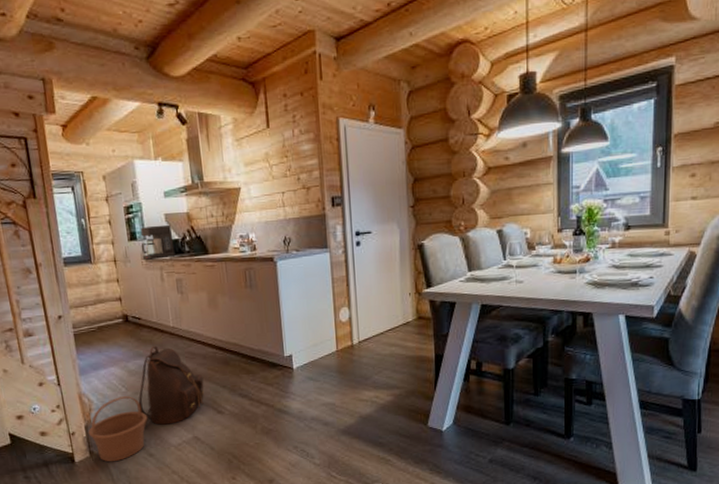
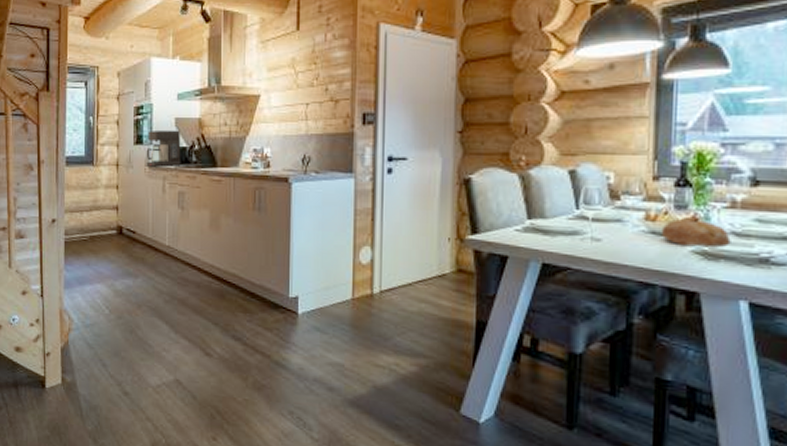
basket: present [88,396,148,462] -> none [63,319,128,395]
backpack: present [138,346,204,428] -> none [120,265,194,360]
bread: none [566,258,612,280] -> present [662,218,731,248]

